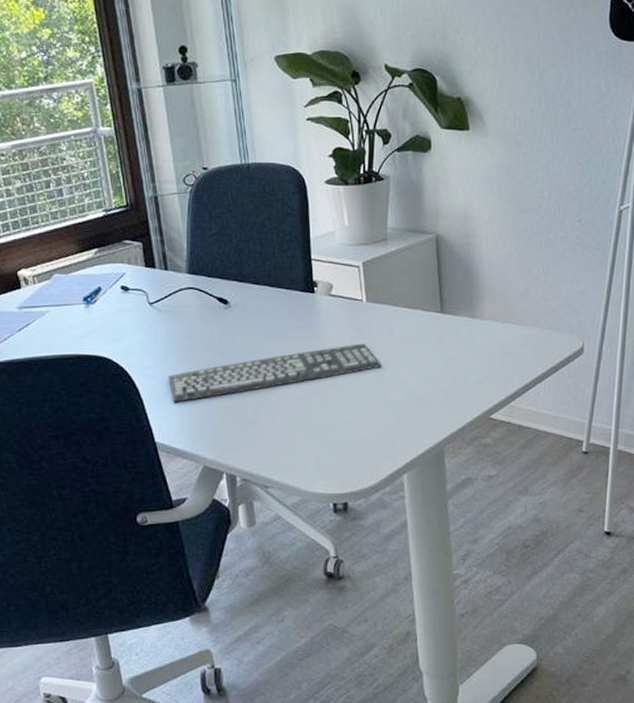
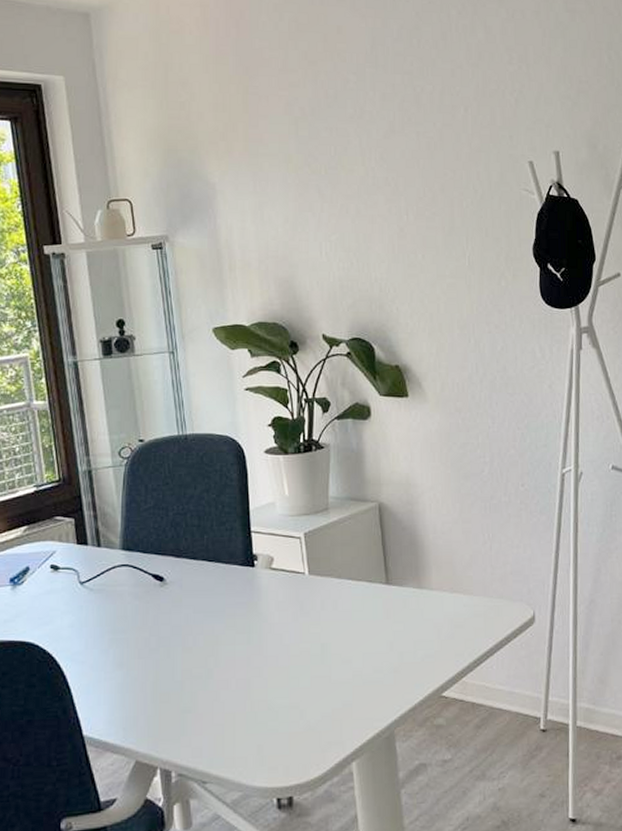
keyboard: present [168,343,381,402] -> none [98,619,326,690]

